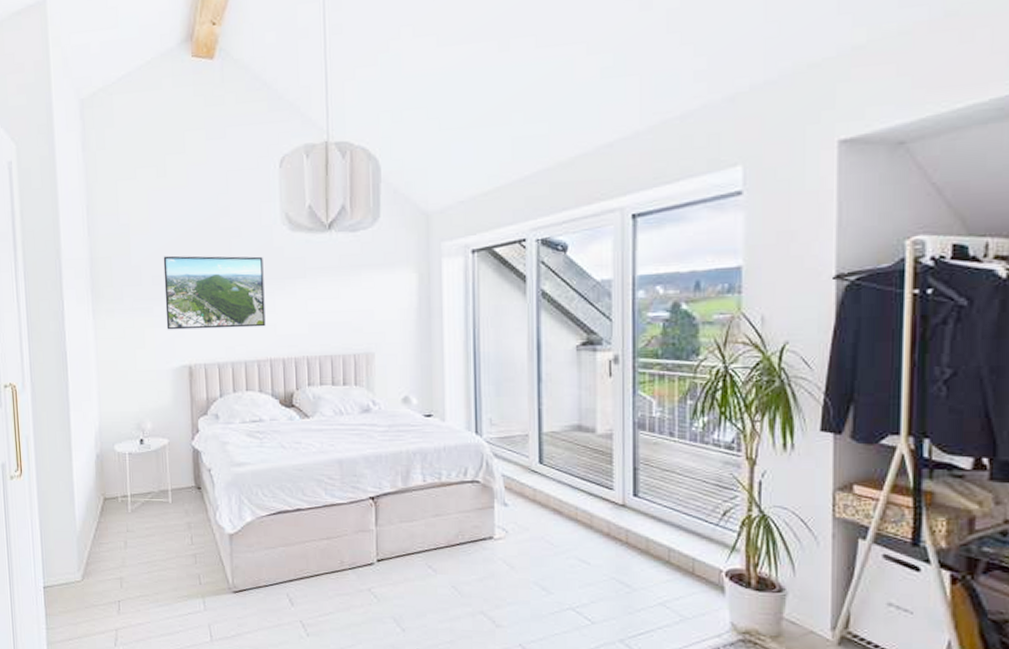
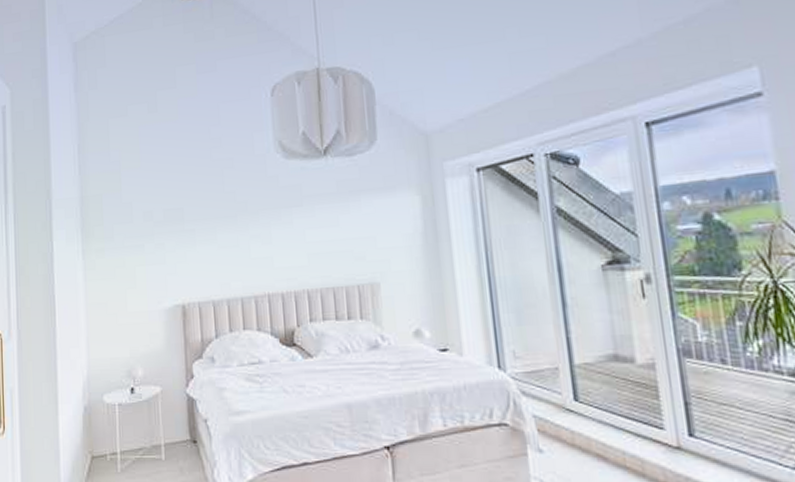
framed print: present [163,255,266,330] -> none [154,186,262,268]

